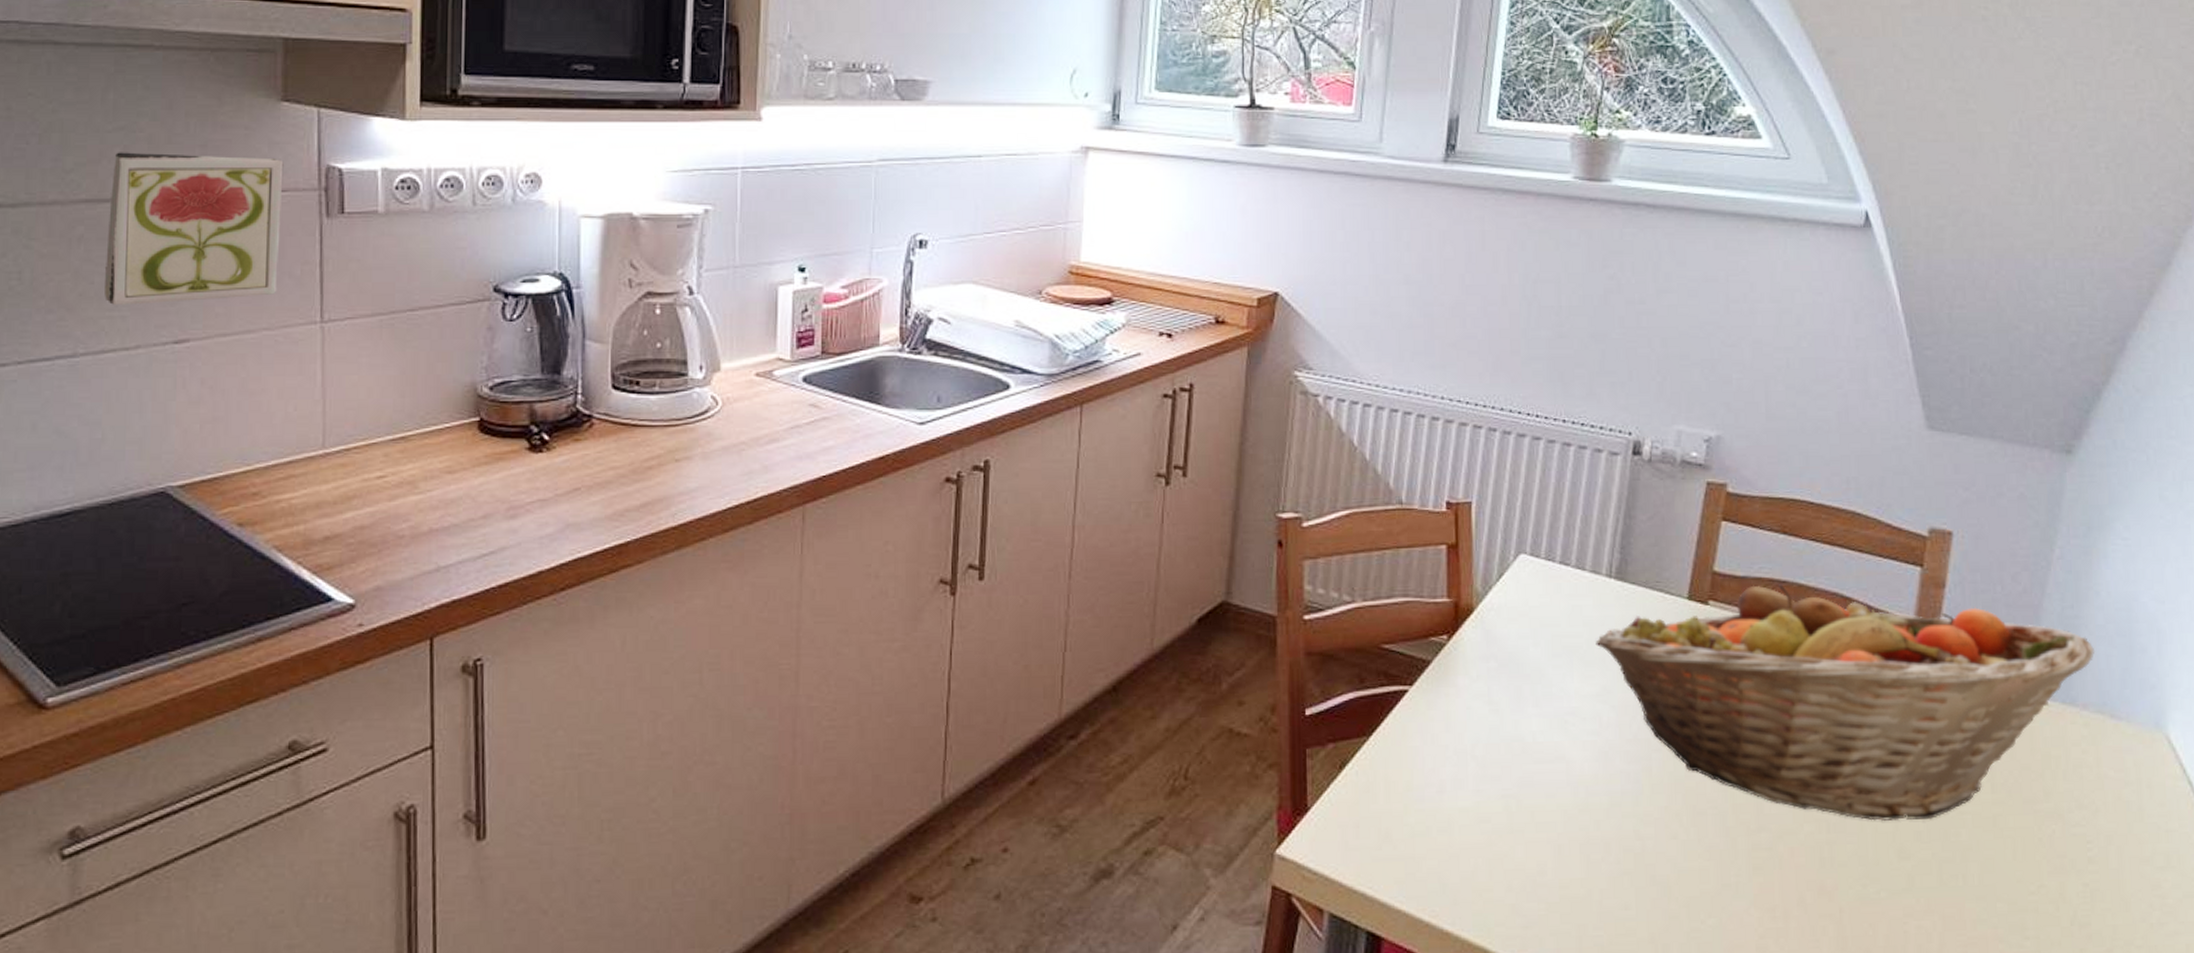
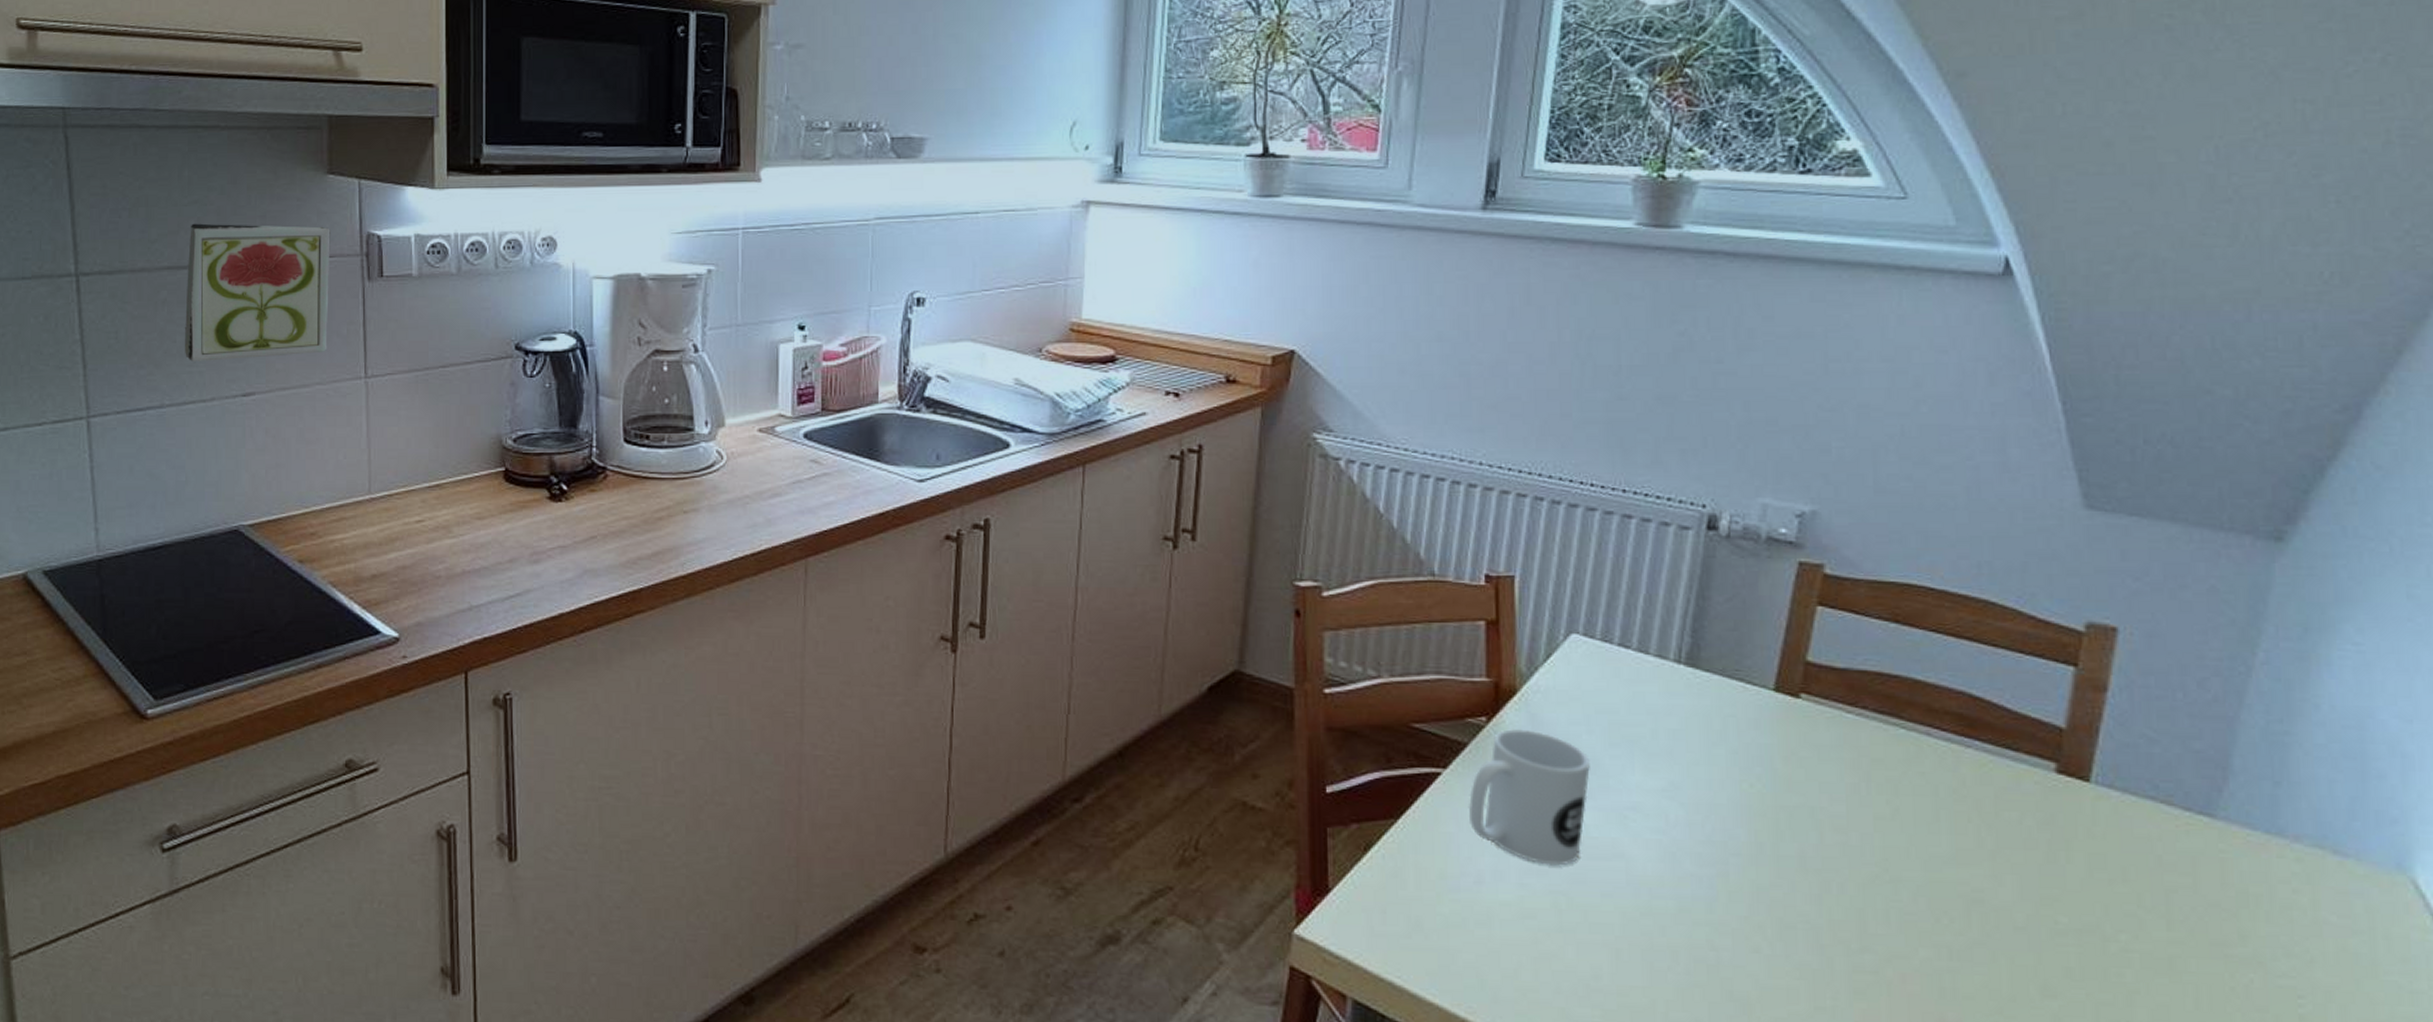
mug: none [1431,644,1536,771] -> present [1468,728,1590,866]
fruit basket: present [1595,584,2095,821] -> none [1661,678,2313,954]

